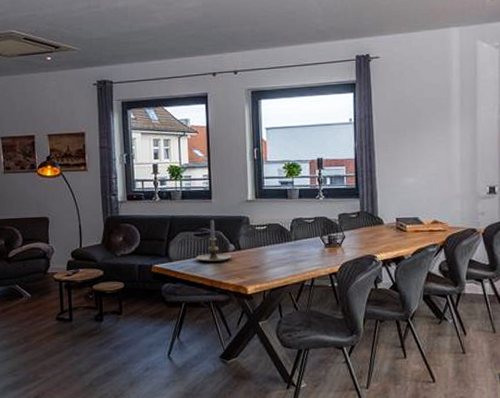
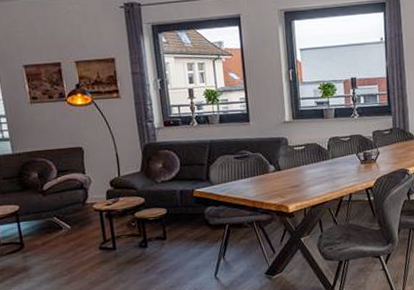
candle holder: present [195,219,232,262] -> none [236,142,272,184]

